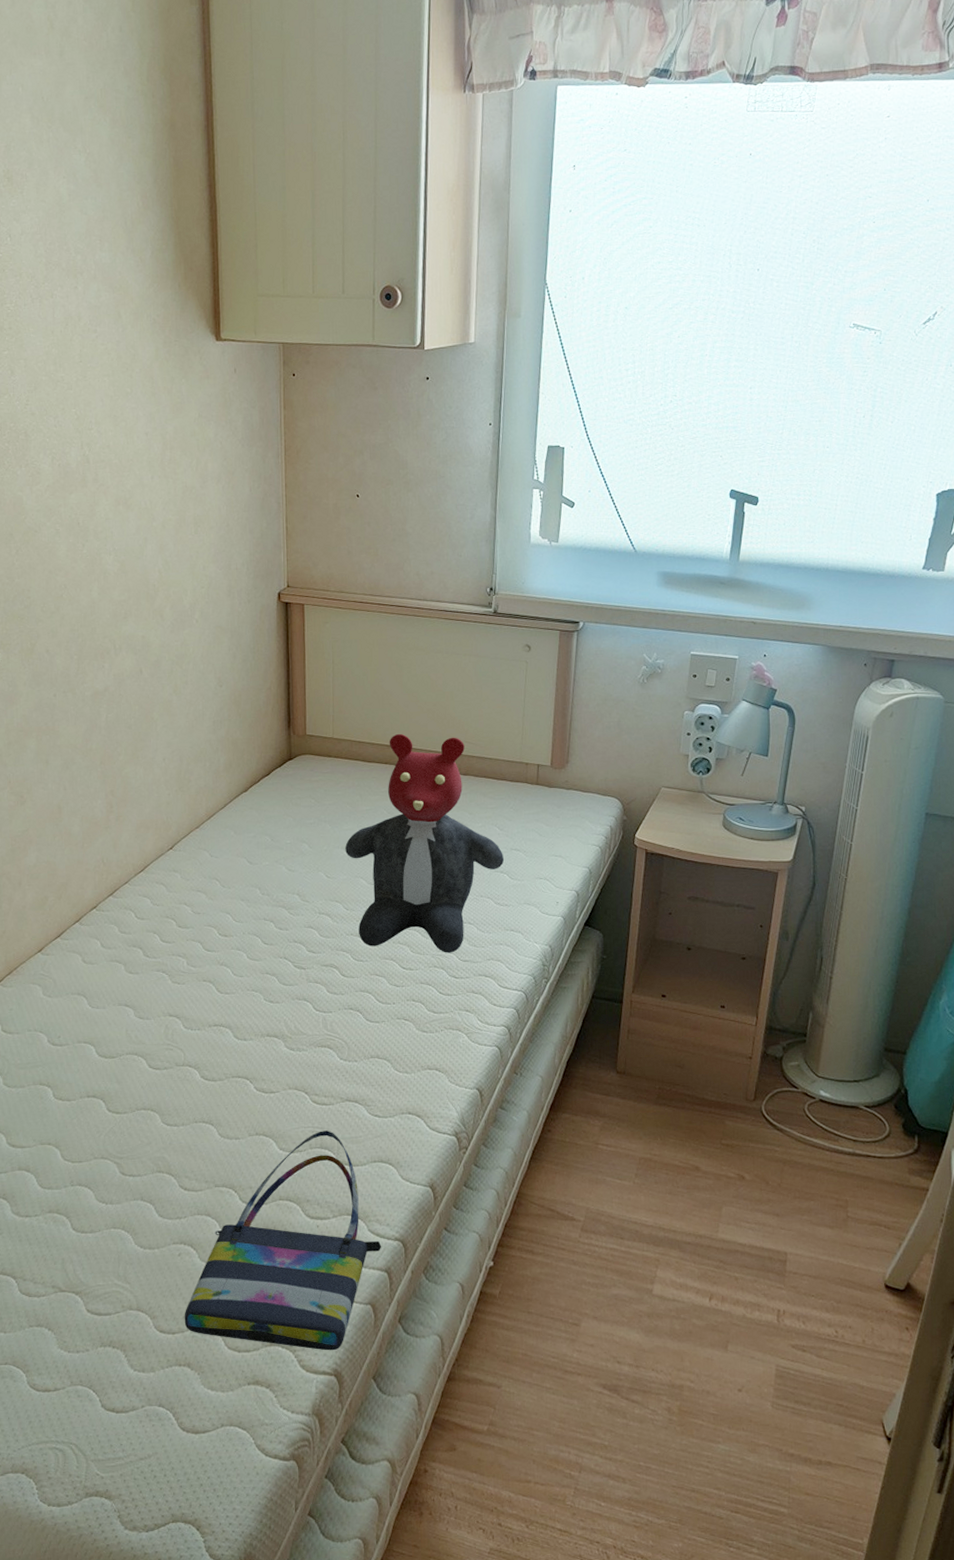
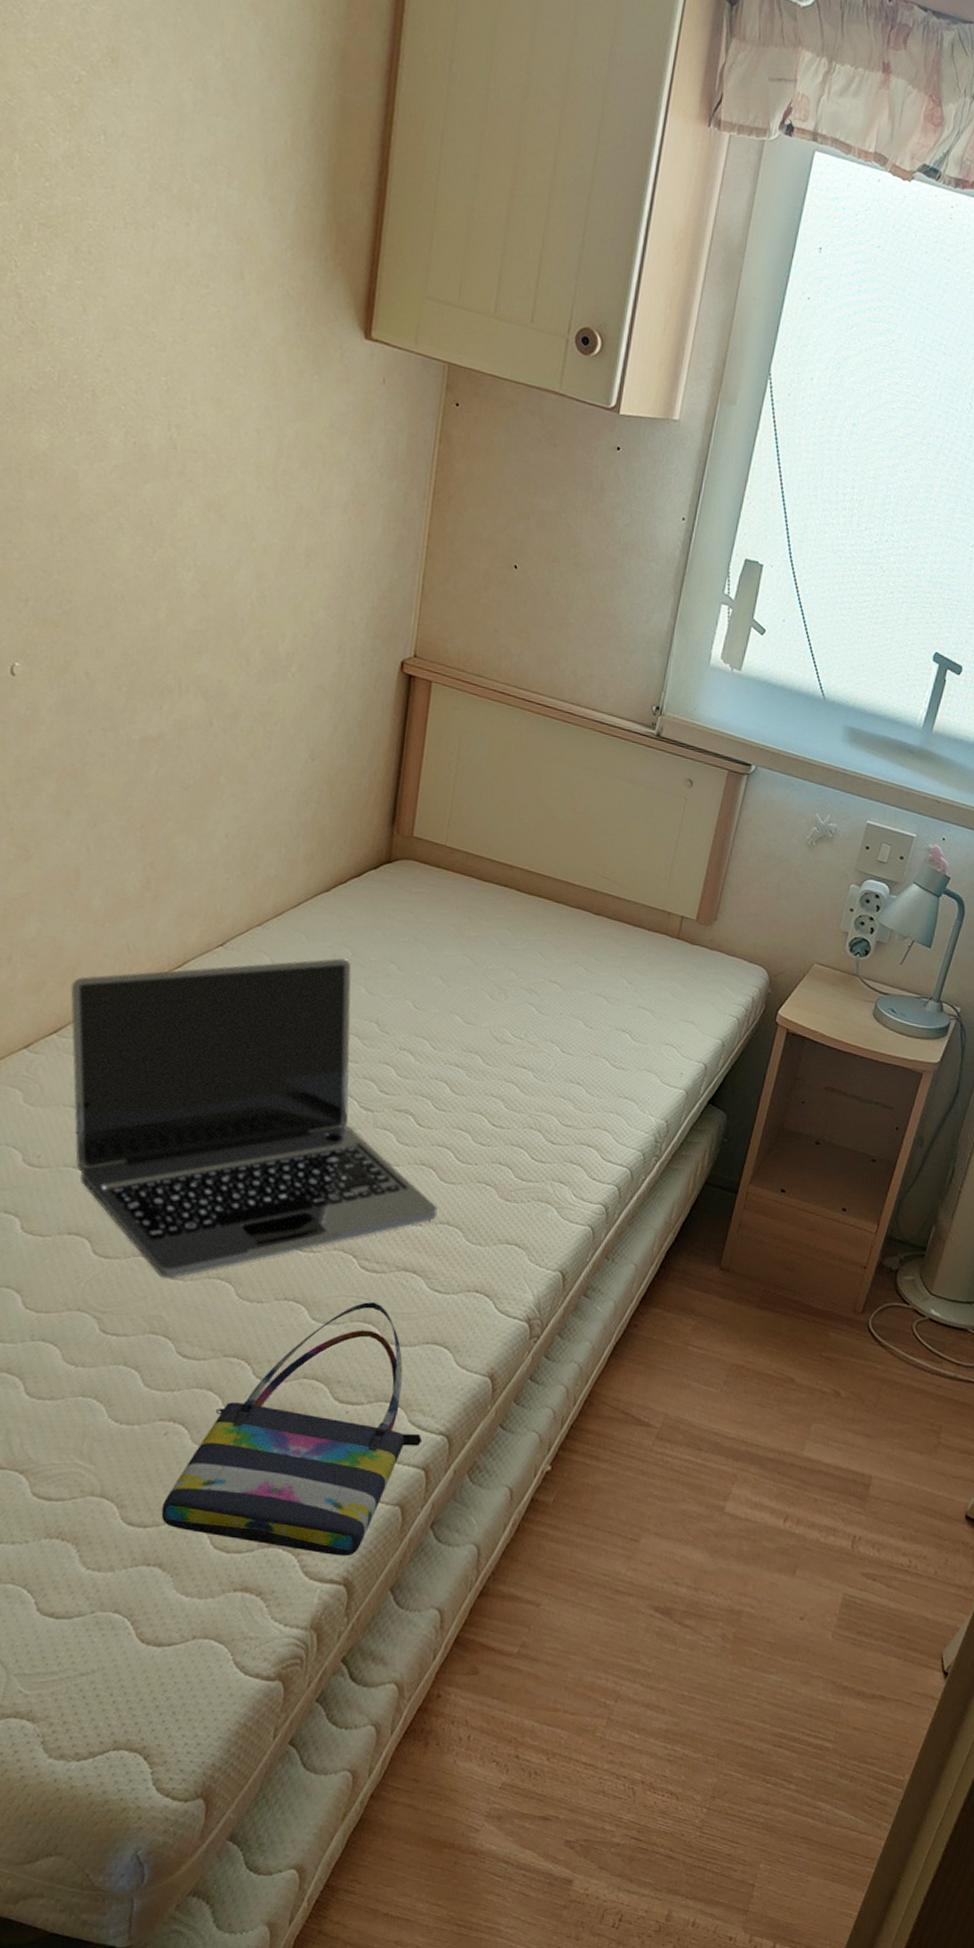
laptop: none [65,845,368,1126] -> present [70,958,438,1279]
teddy bear: present [345,733,505,953] -> none [442,854,629,1115]

